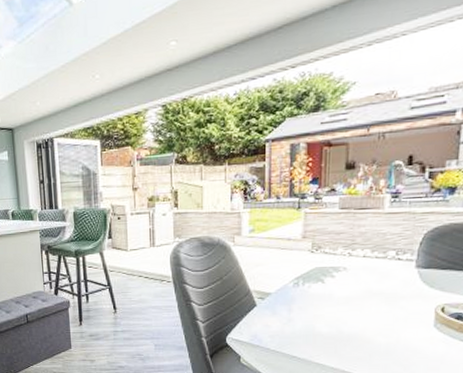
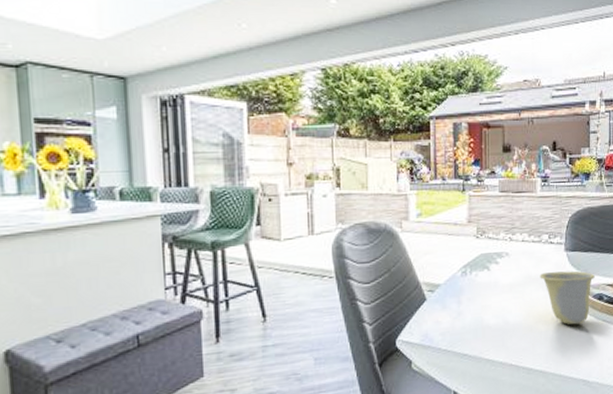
cup: none [382,288,454,341] -> present [540,271,595,325]

